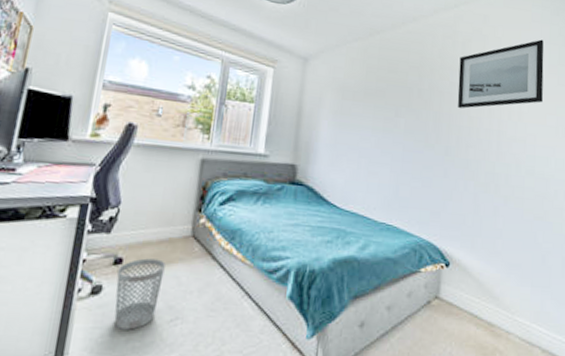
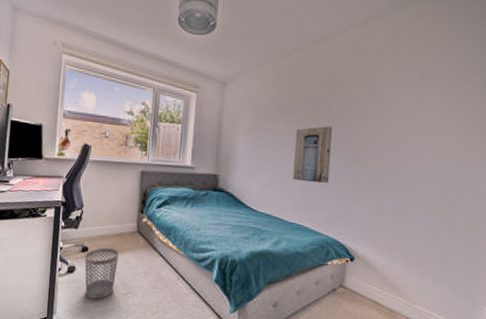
wall art: none [382,112,424,177] -> present [292,126,332,184]
wall art: present [457,39,544,109] -> none [365,49,459,122]

